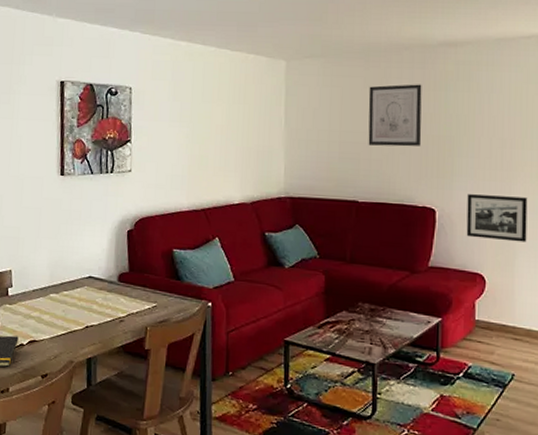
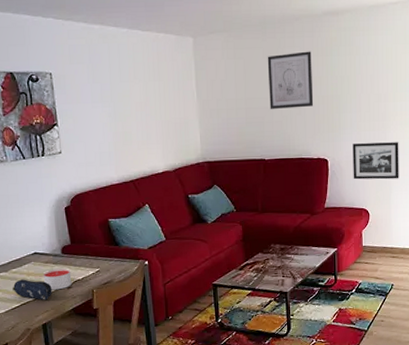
pencil case: none [61,304,103,331] -> present [12,279,52,300]
candle: none [94,297,126,322] -> present [43,268,72,290]

